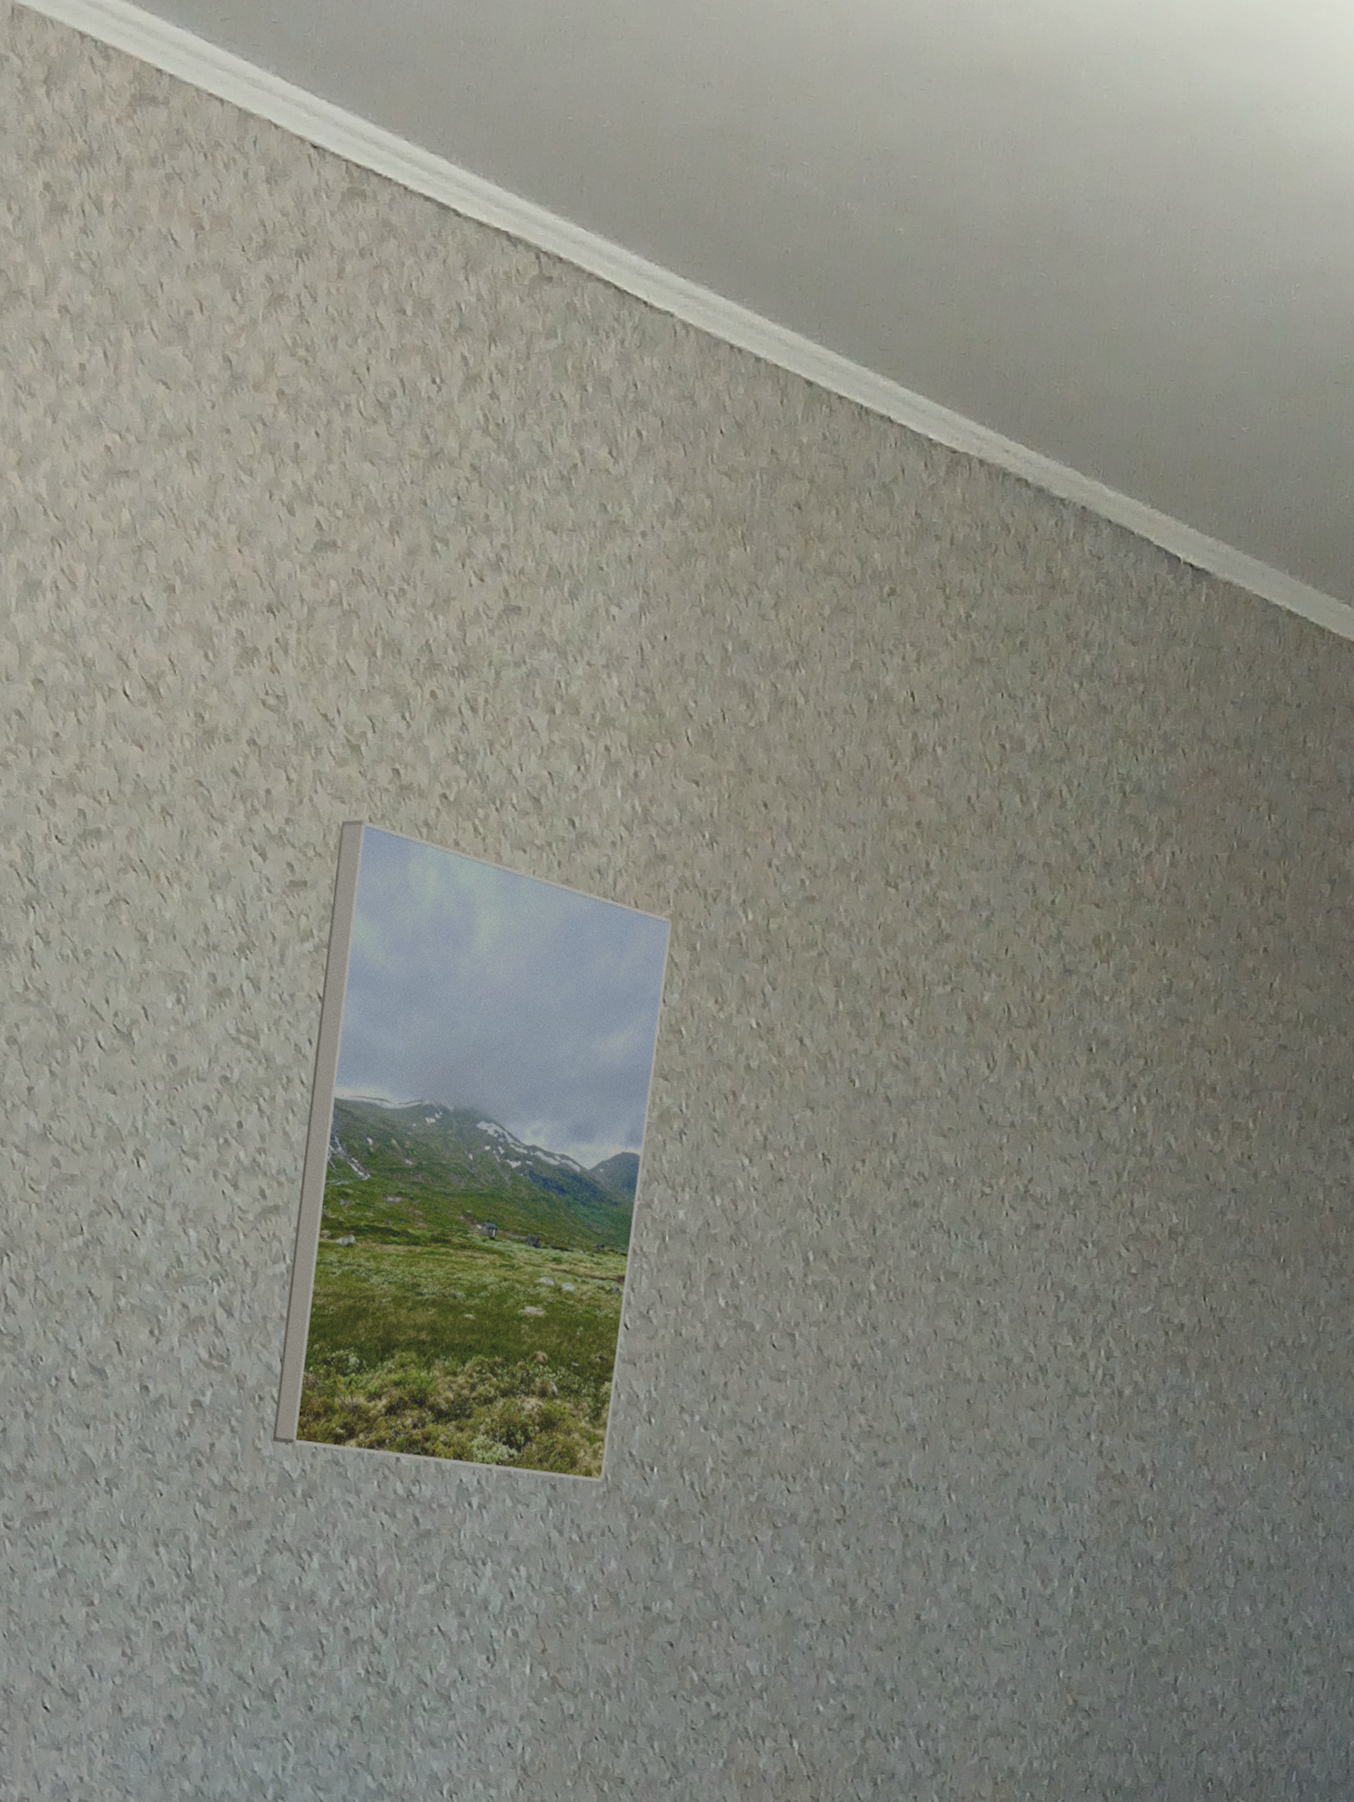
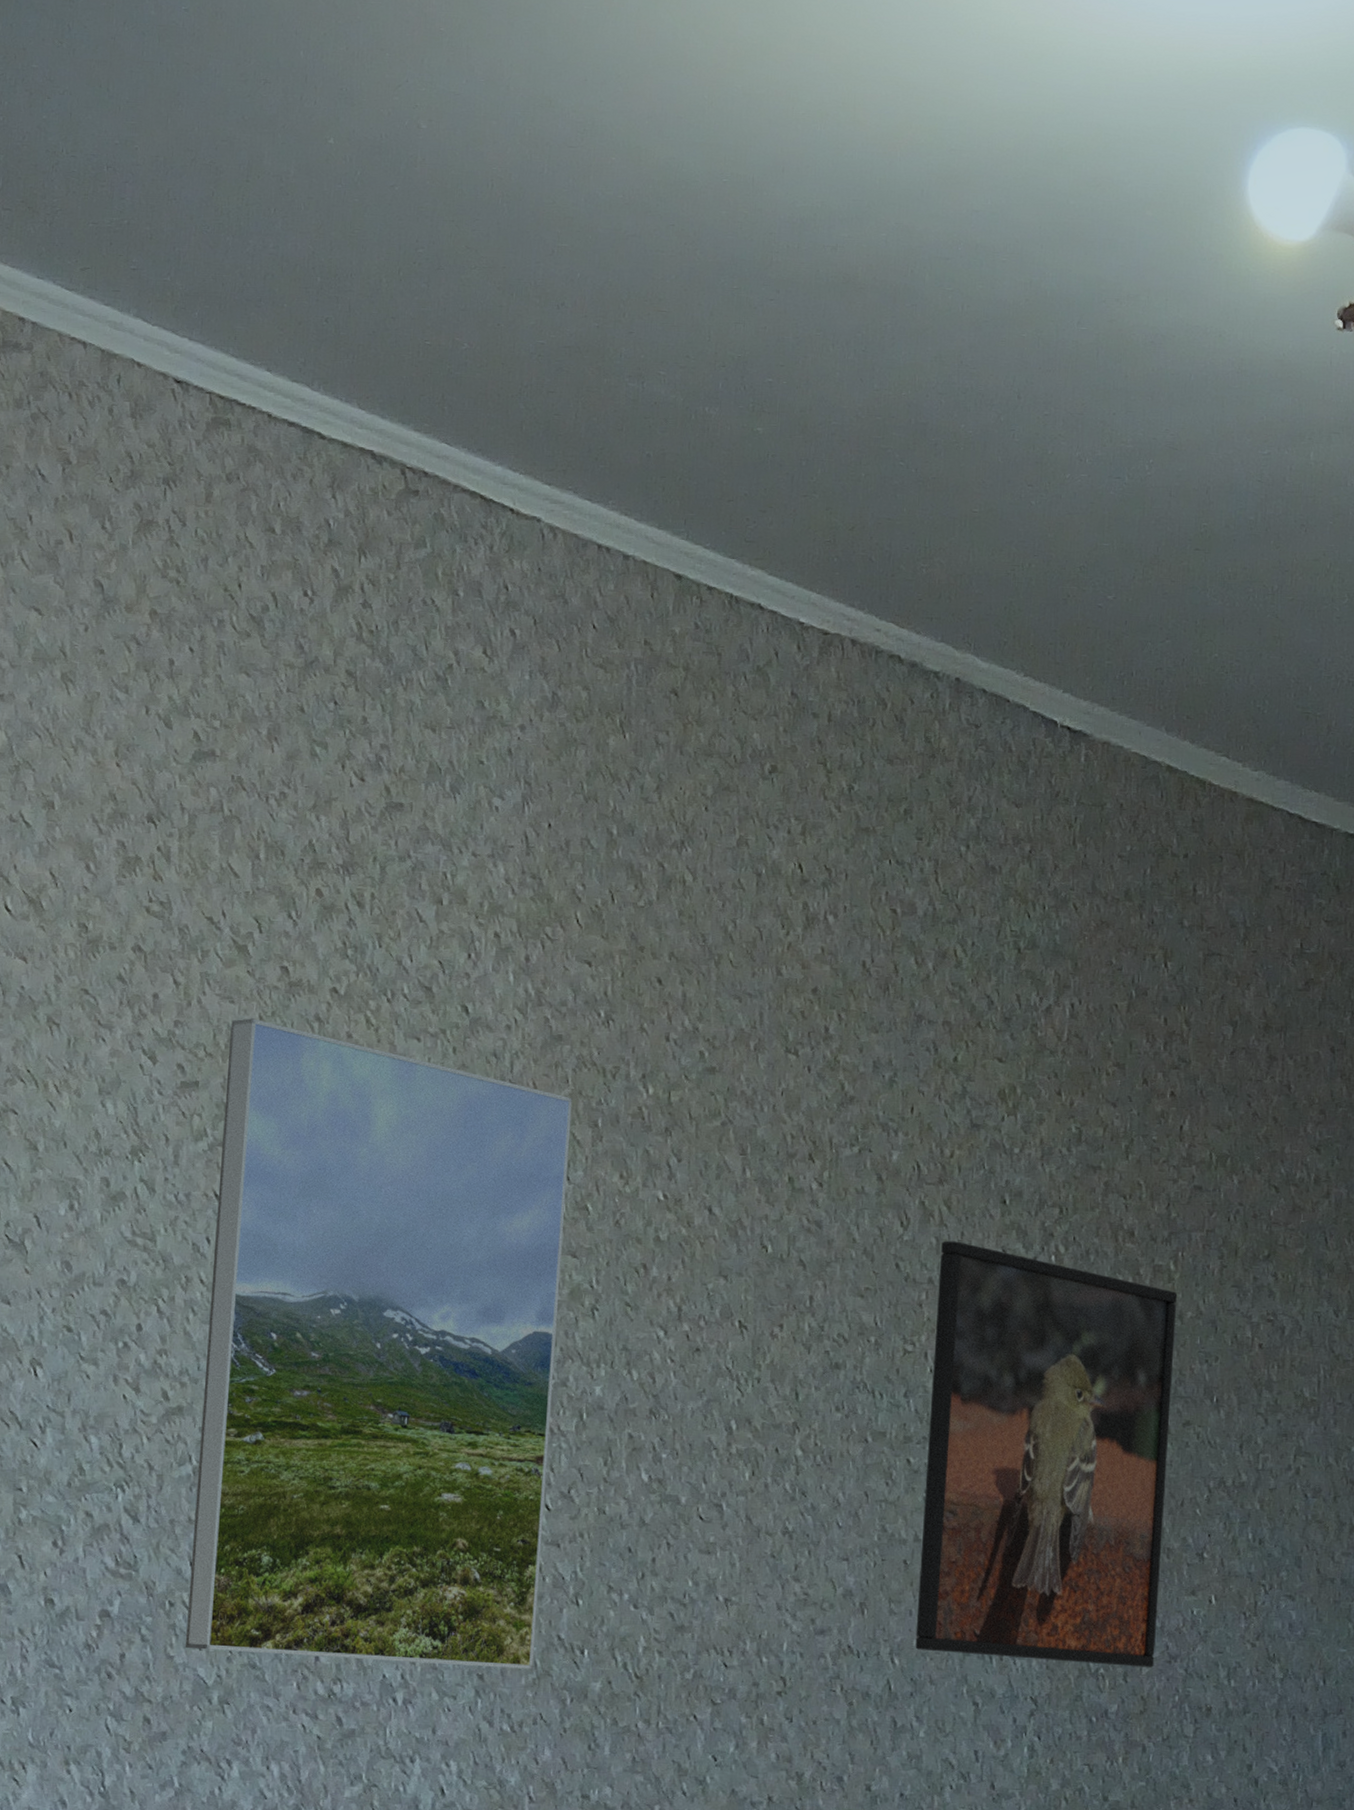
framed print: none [972,1085,1254,1519] -> present [915,1240,1178,1668]

